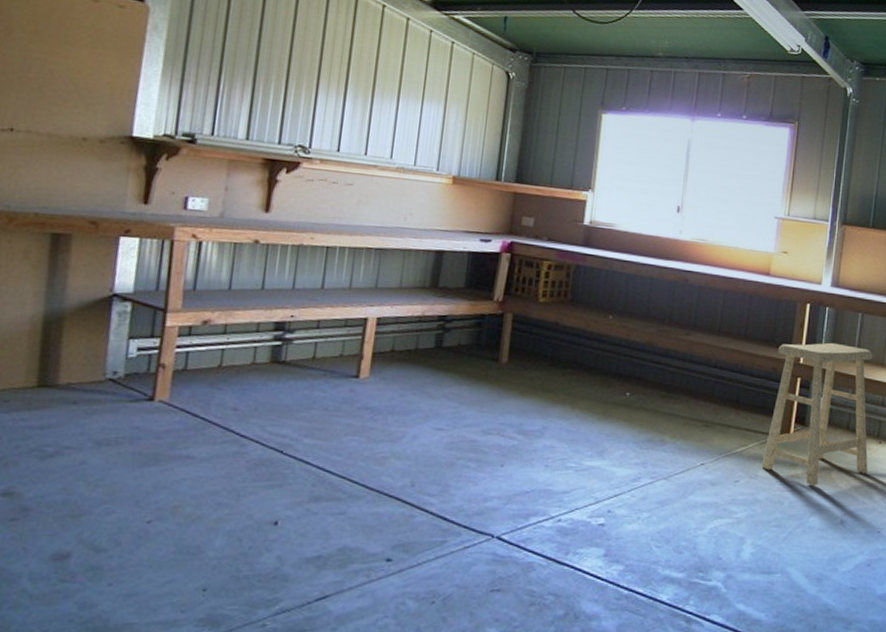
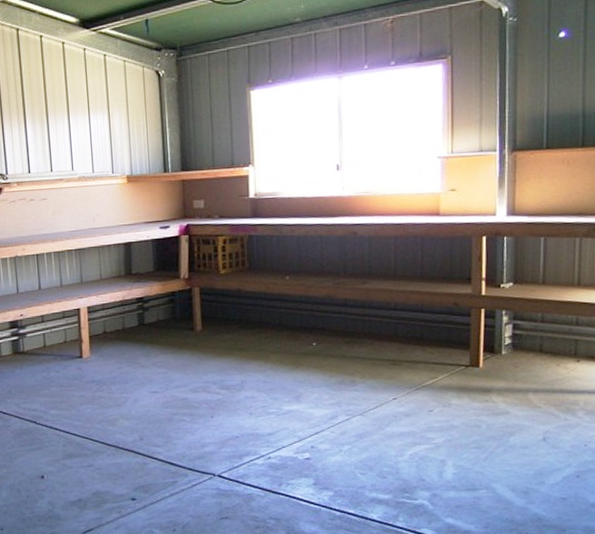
stool: present [761,342,873,486] -> none [454,270,567,408]

